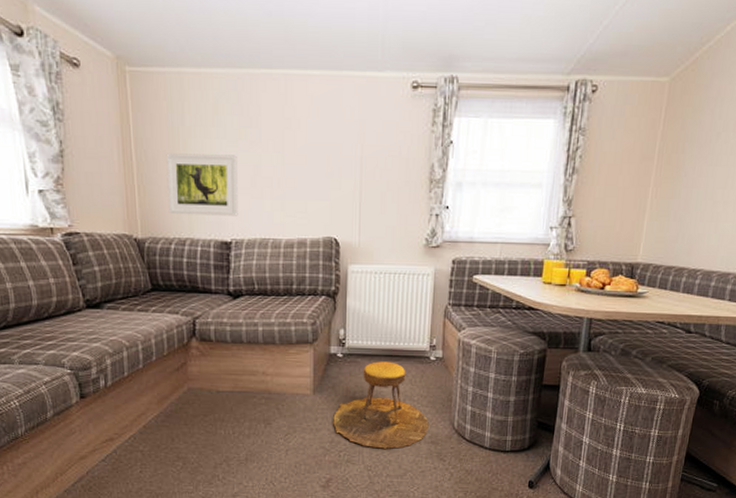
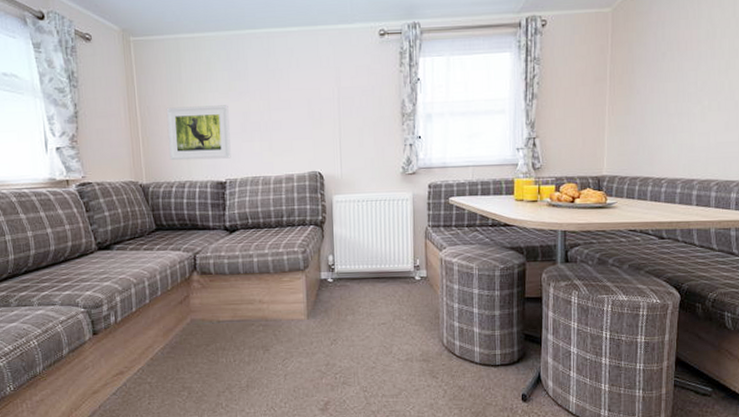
stool: present [333,361,429,449] -> none [327,283,419,369]

